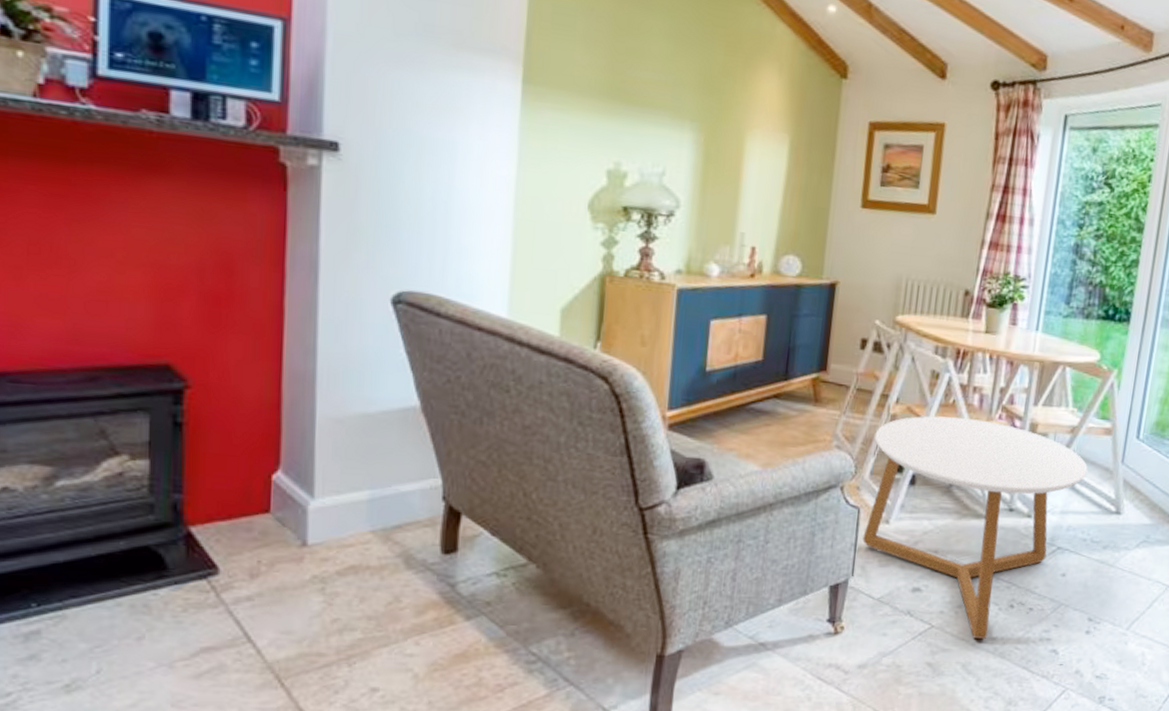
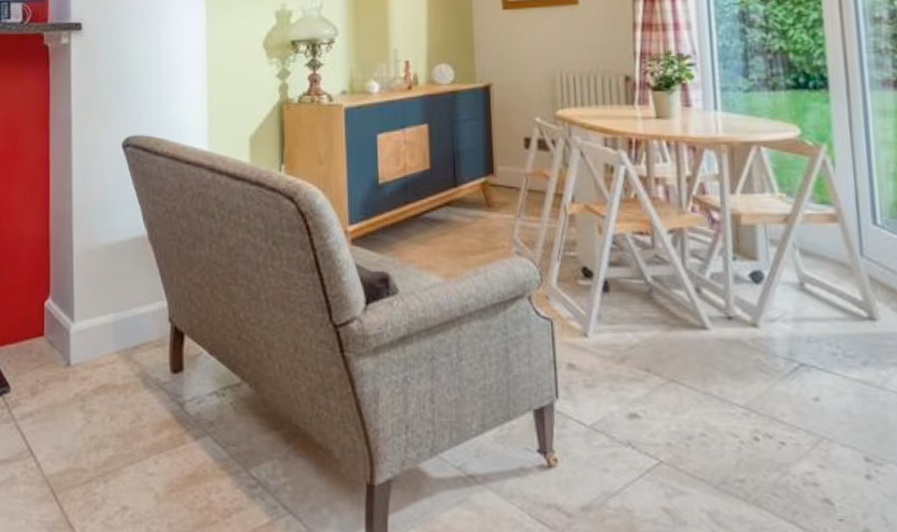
coffee table: present [863,415,1088,639] -> none [555,212,818,480]

